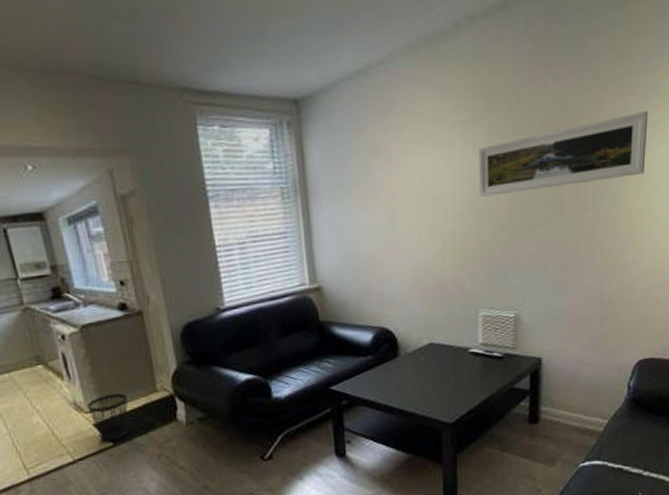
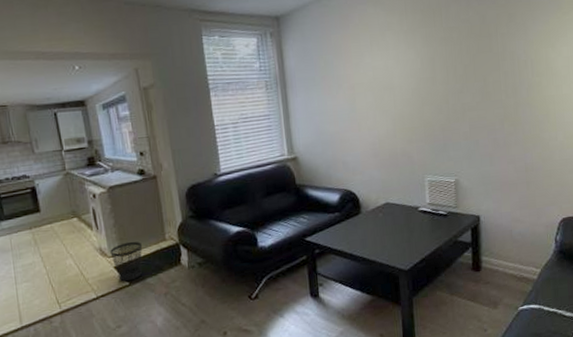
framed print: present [478,110,649,197] -> none [419,21,553,87]

